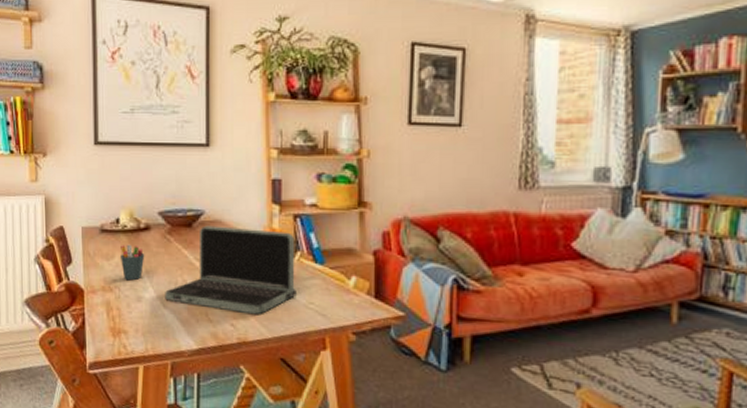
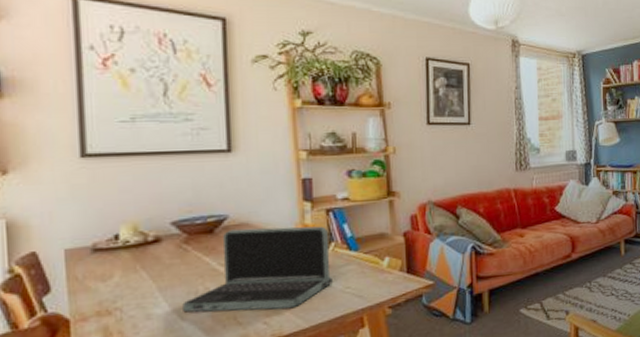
pen holder: present [121,244,145,281] -> none [121,260,155,300]

